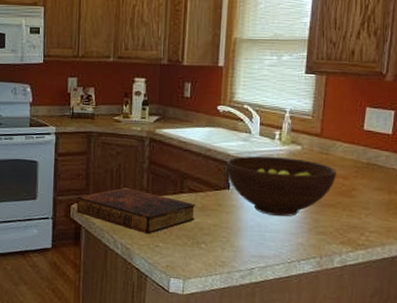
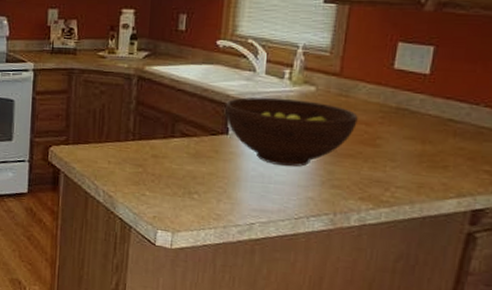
book: present [76,187,196,234] -> none [55,129,189,182]

